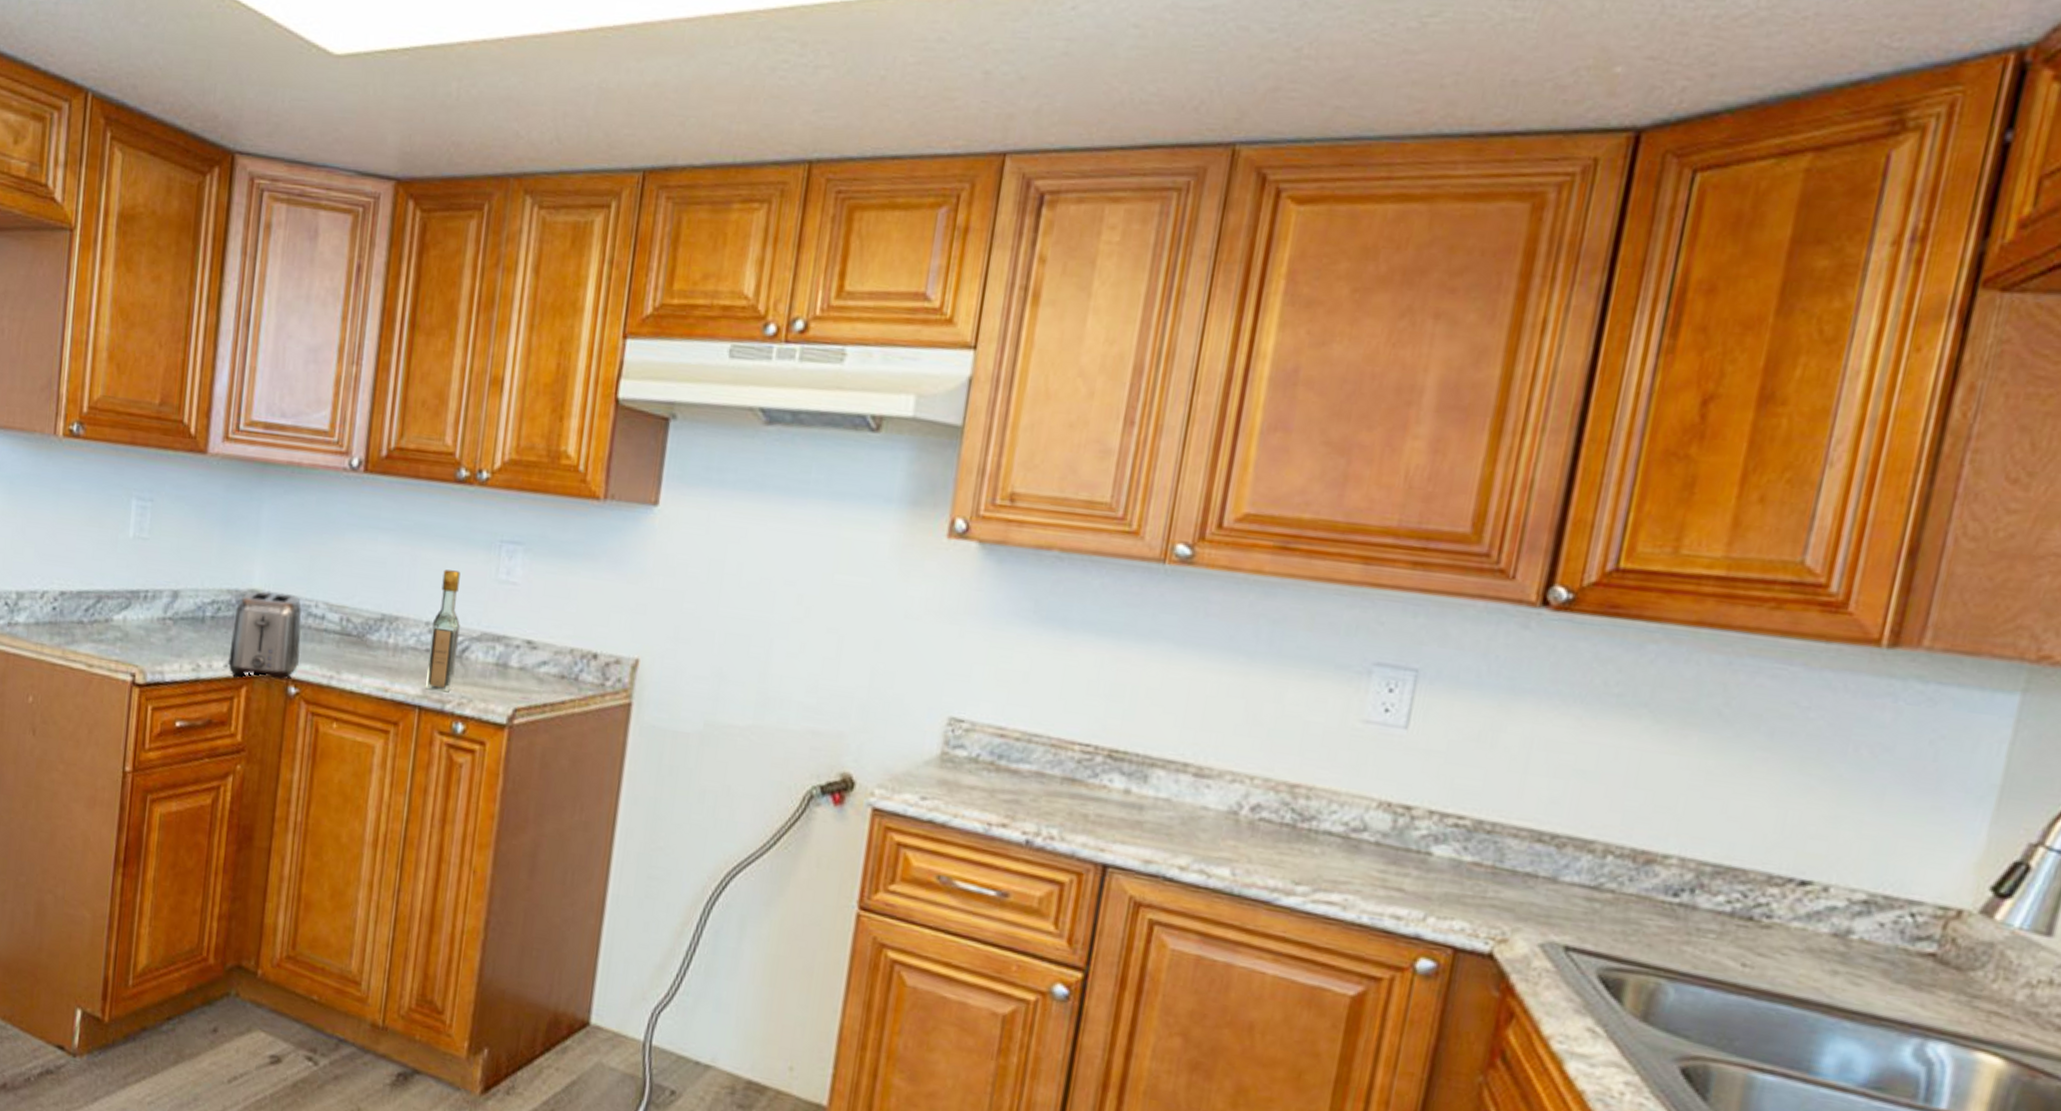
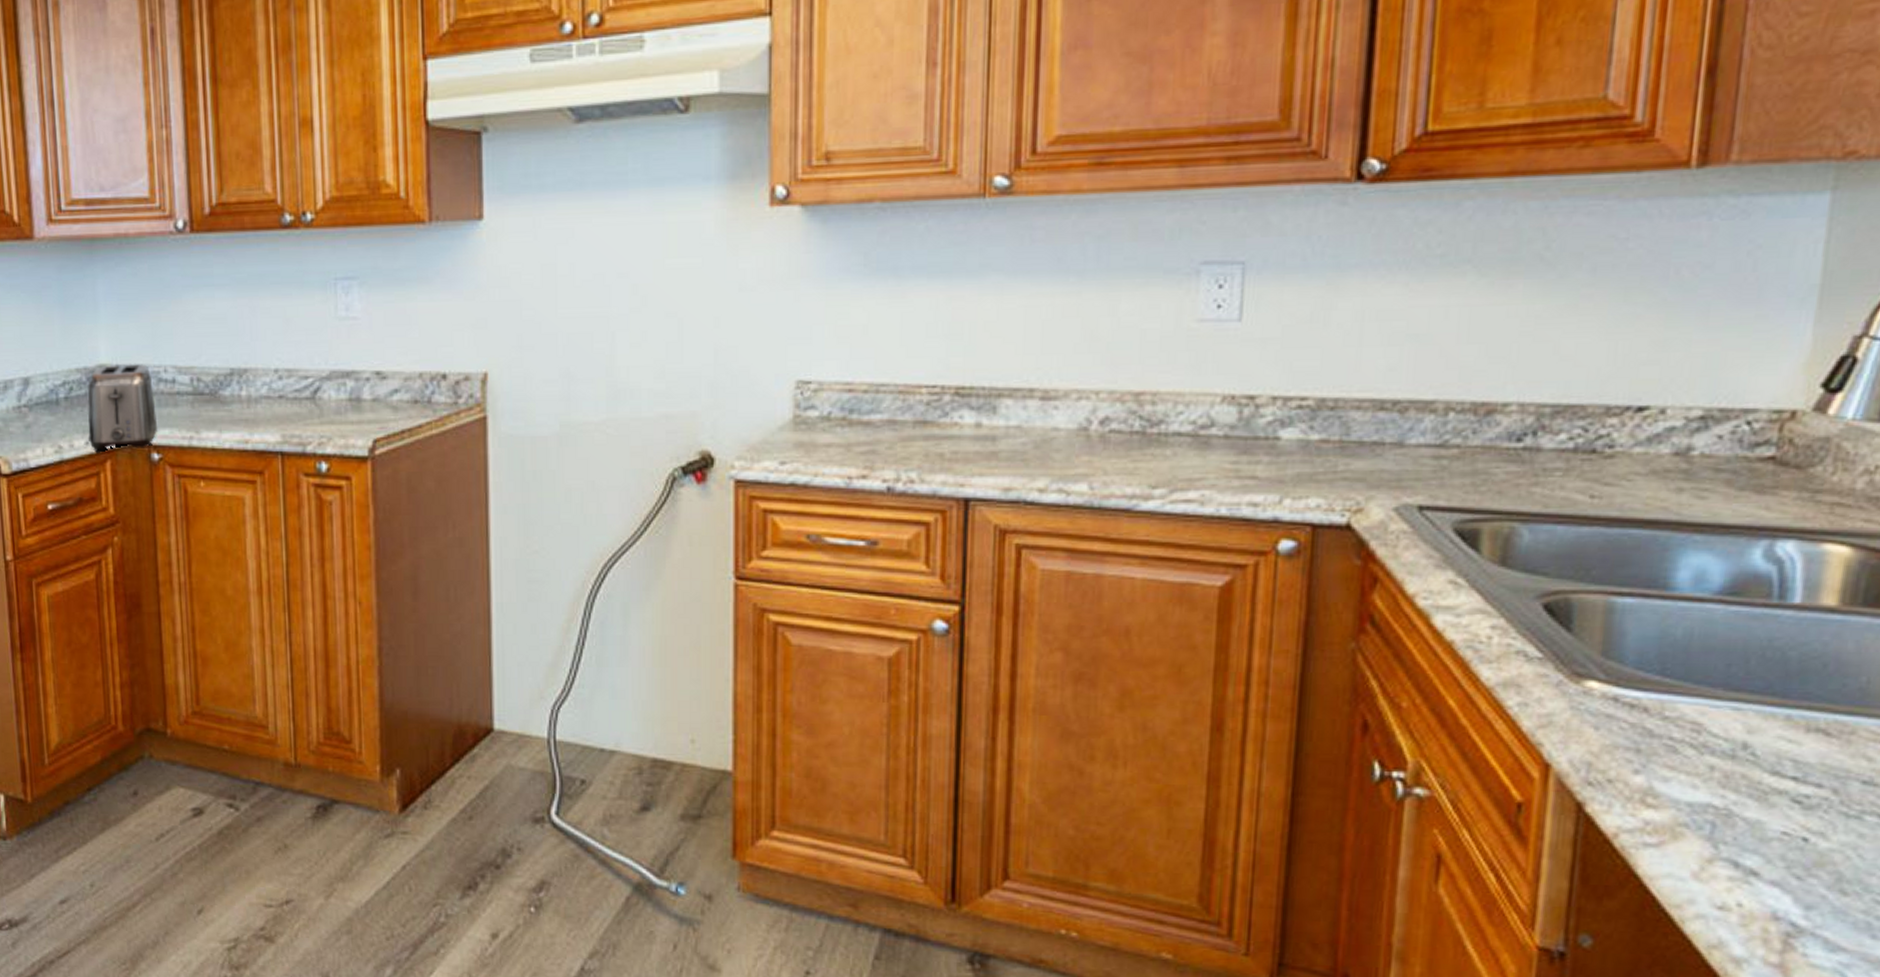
bottle: present [426,569,461,693] -> none [280,315,311,435]

